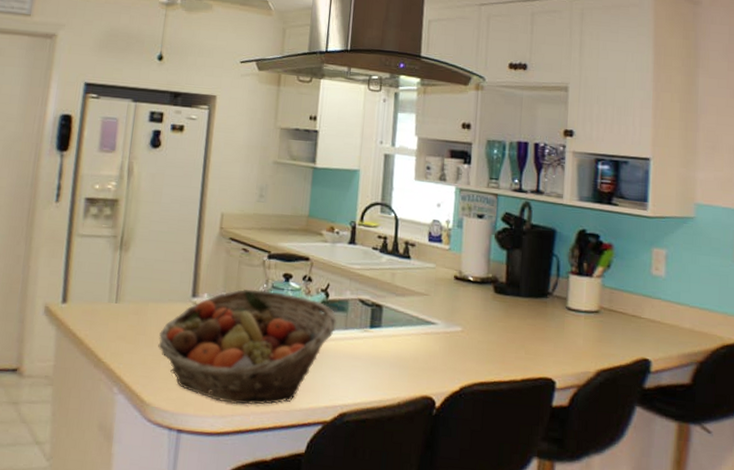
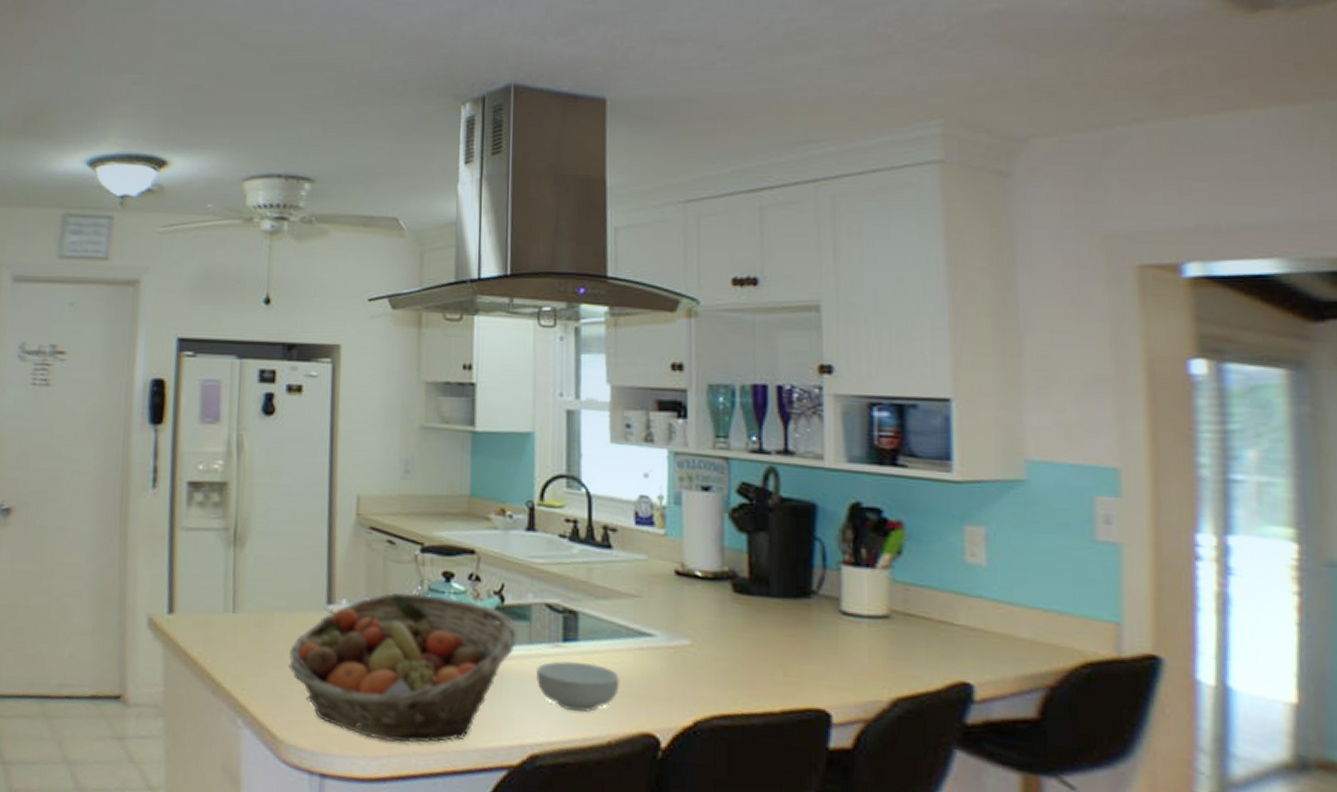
cereal bowl: none [348,342,410,381] -> present [536,661,620,712]

